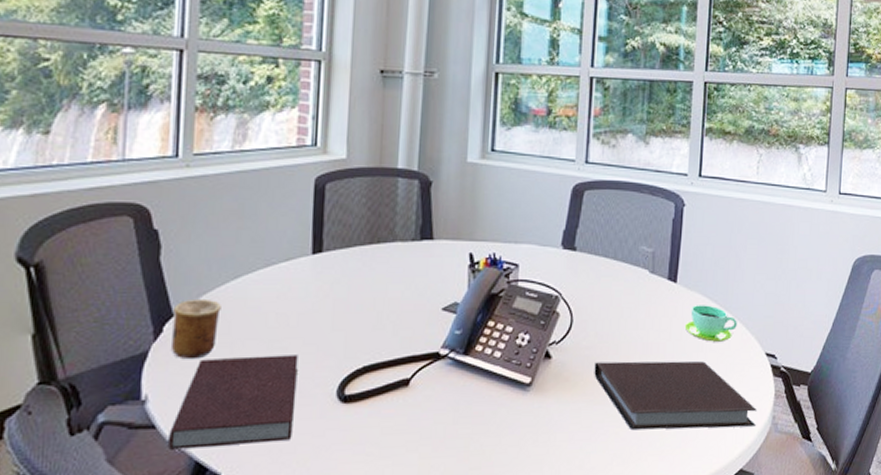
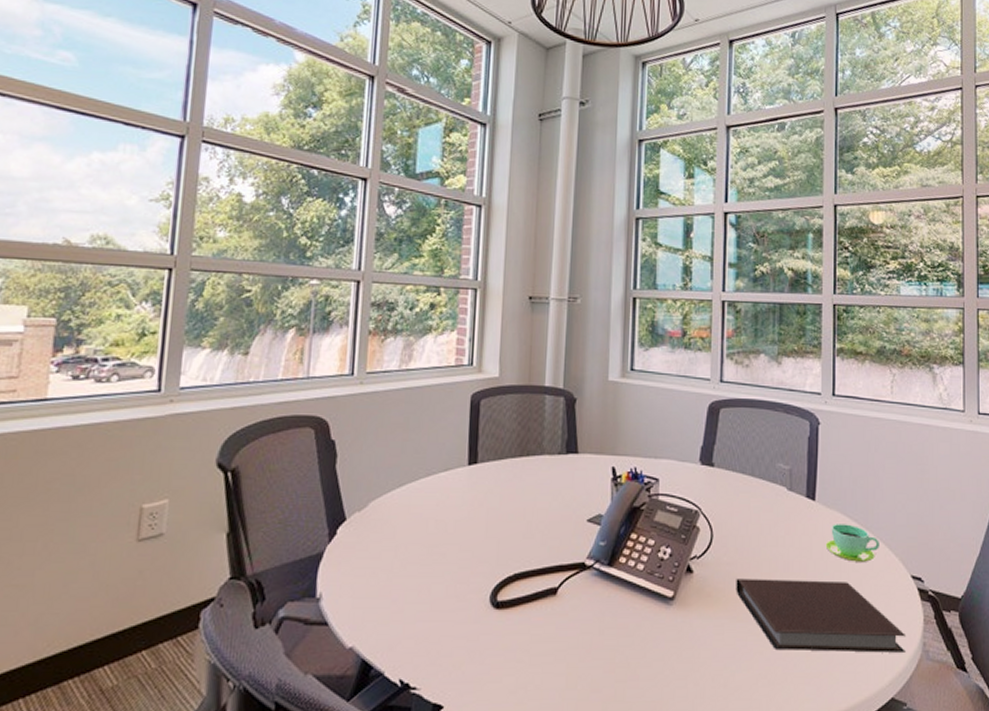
notebook: present [167,355,298,450] -> none [337,560,455,647]
cup: present [172,298,221,358] -> none [344,504,388,560]

